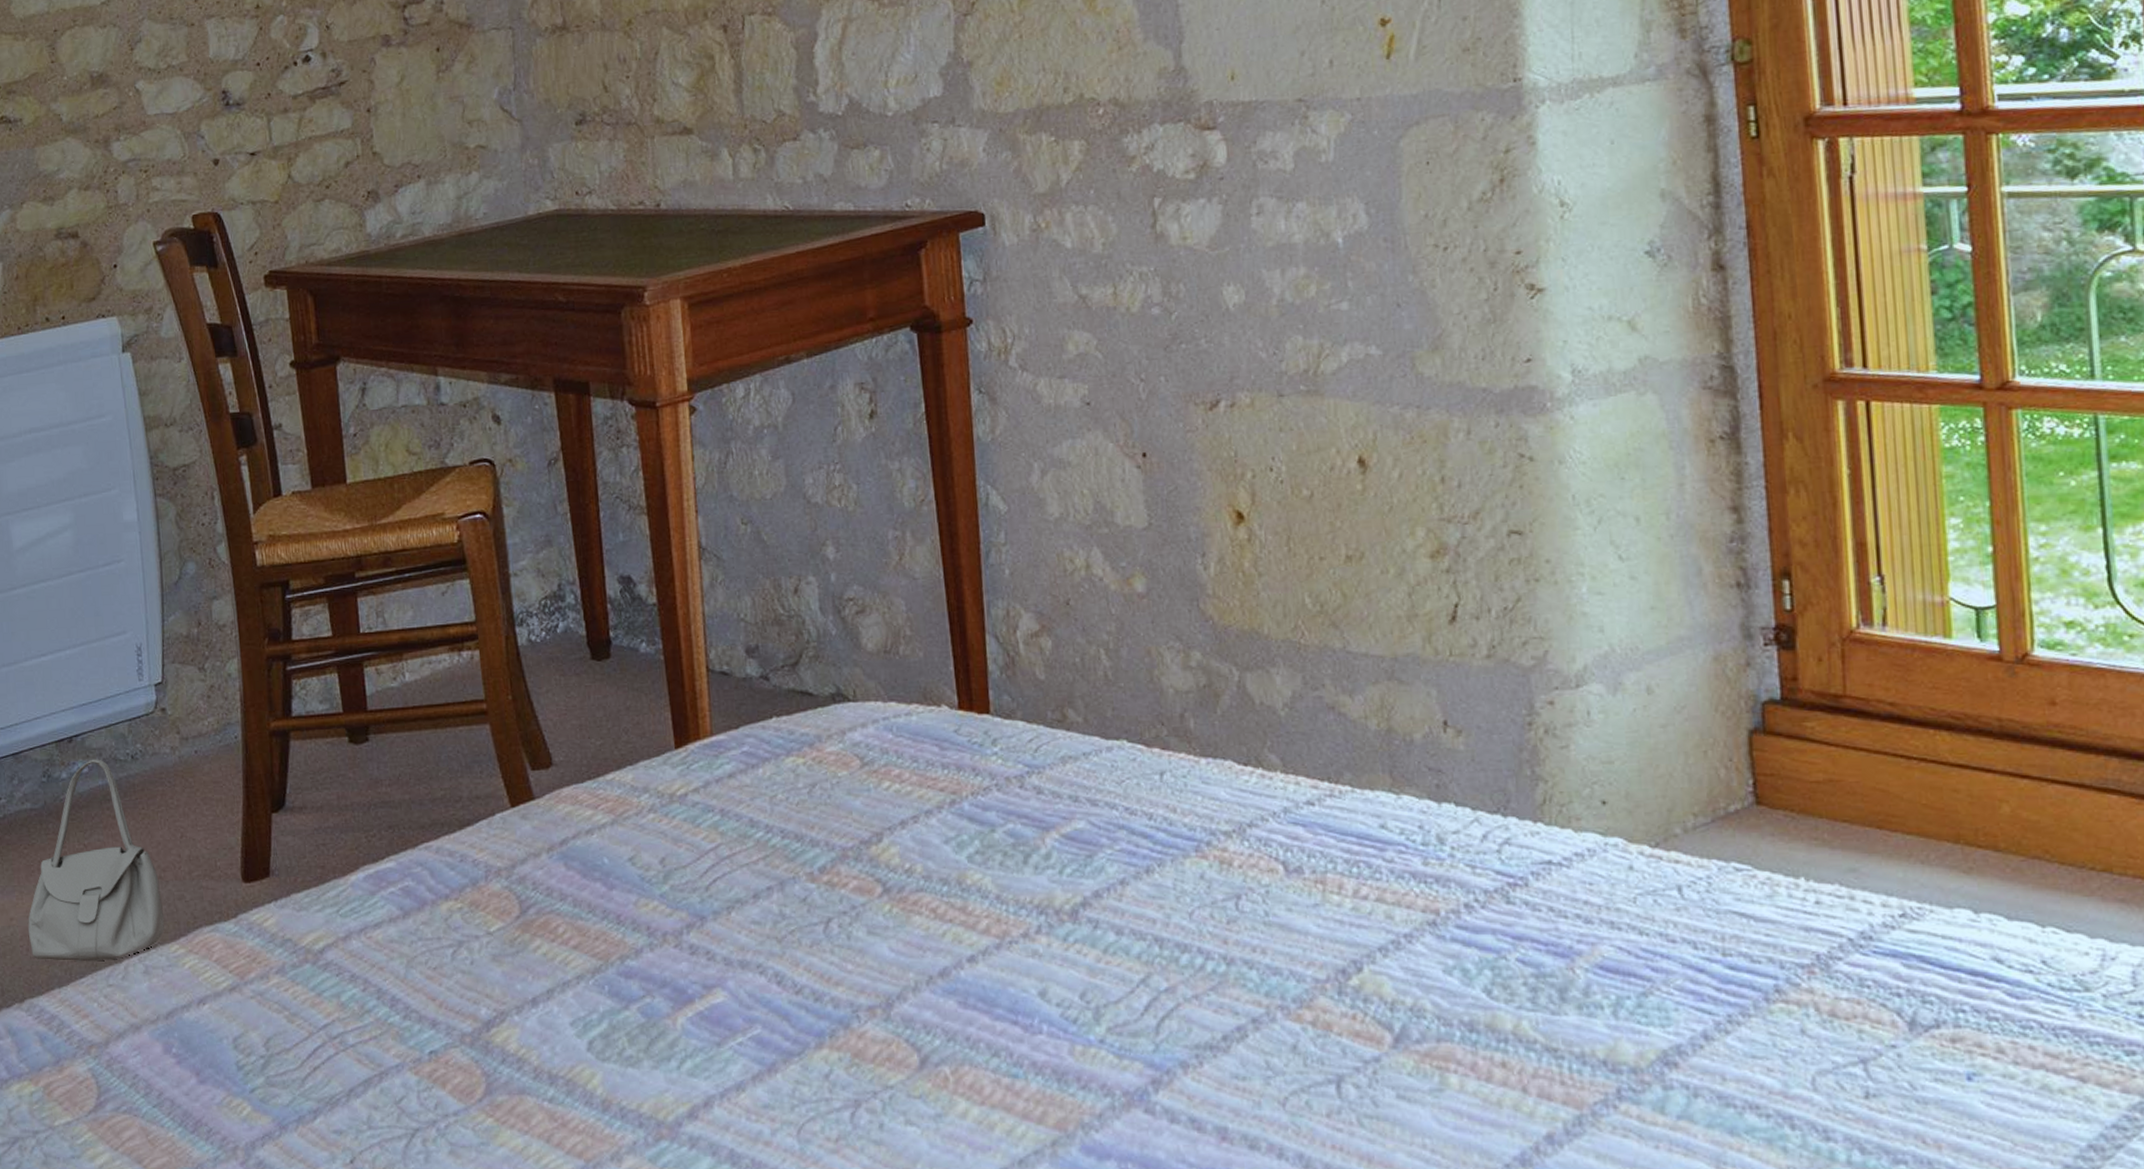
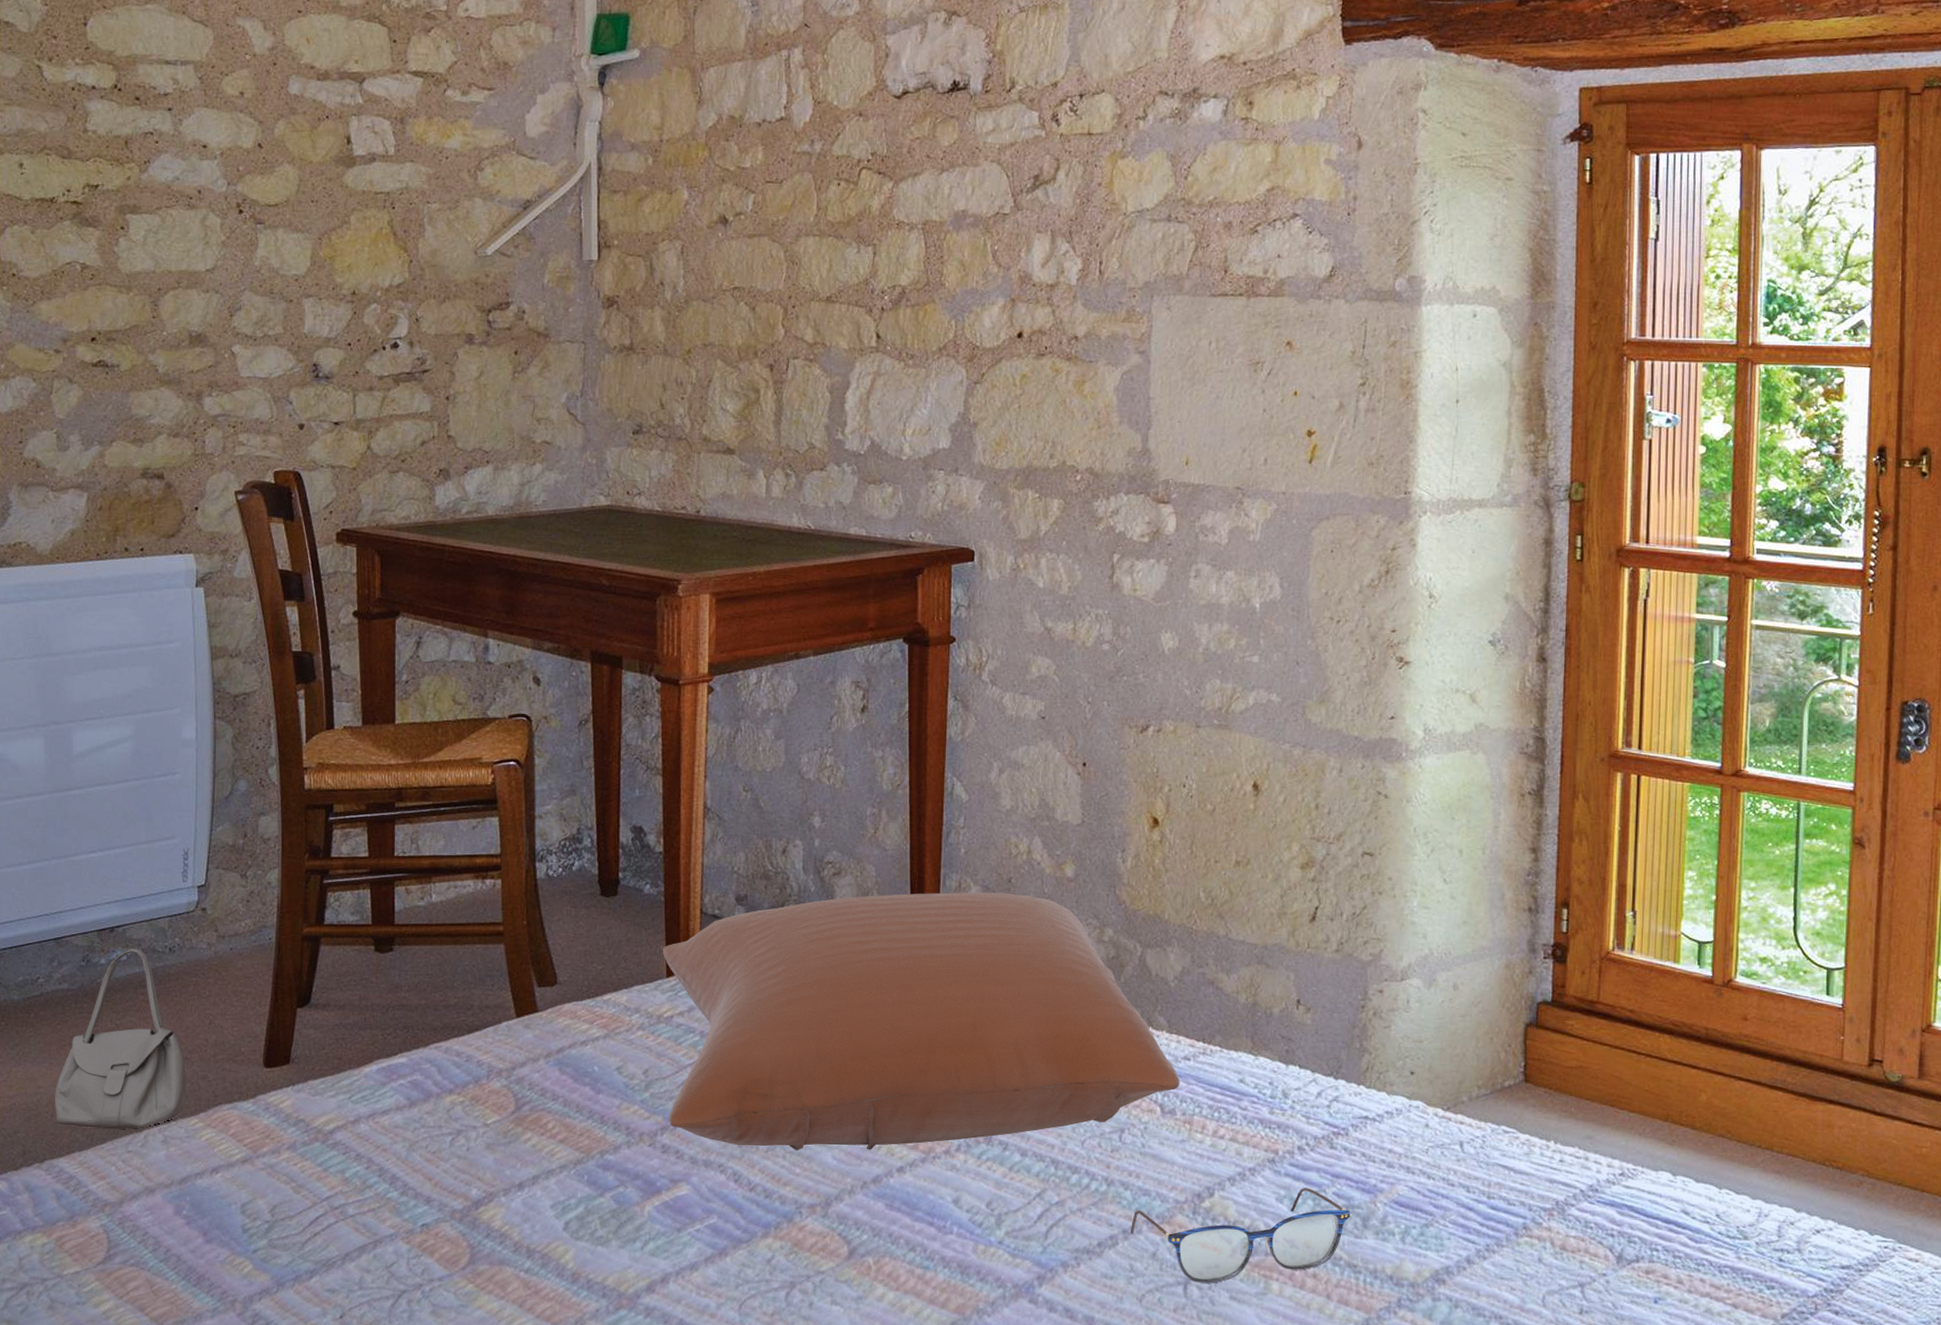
pillow: none [667,618,1305,944] -> present [662,892,1180,1151]
glasses: none [1261,955,1543,1080] -> present [1131,1188,1351,1283]

